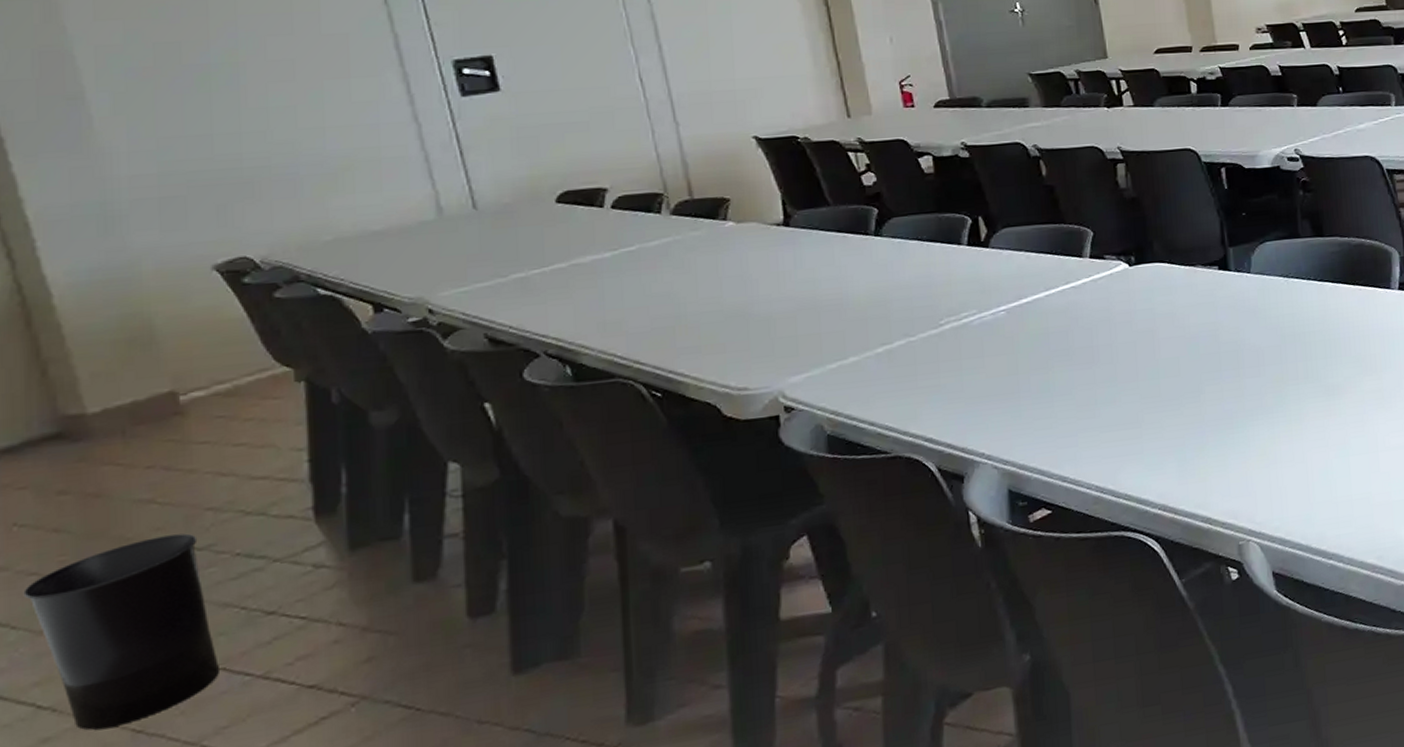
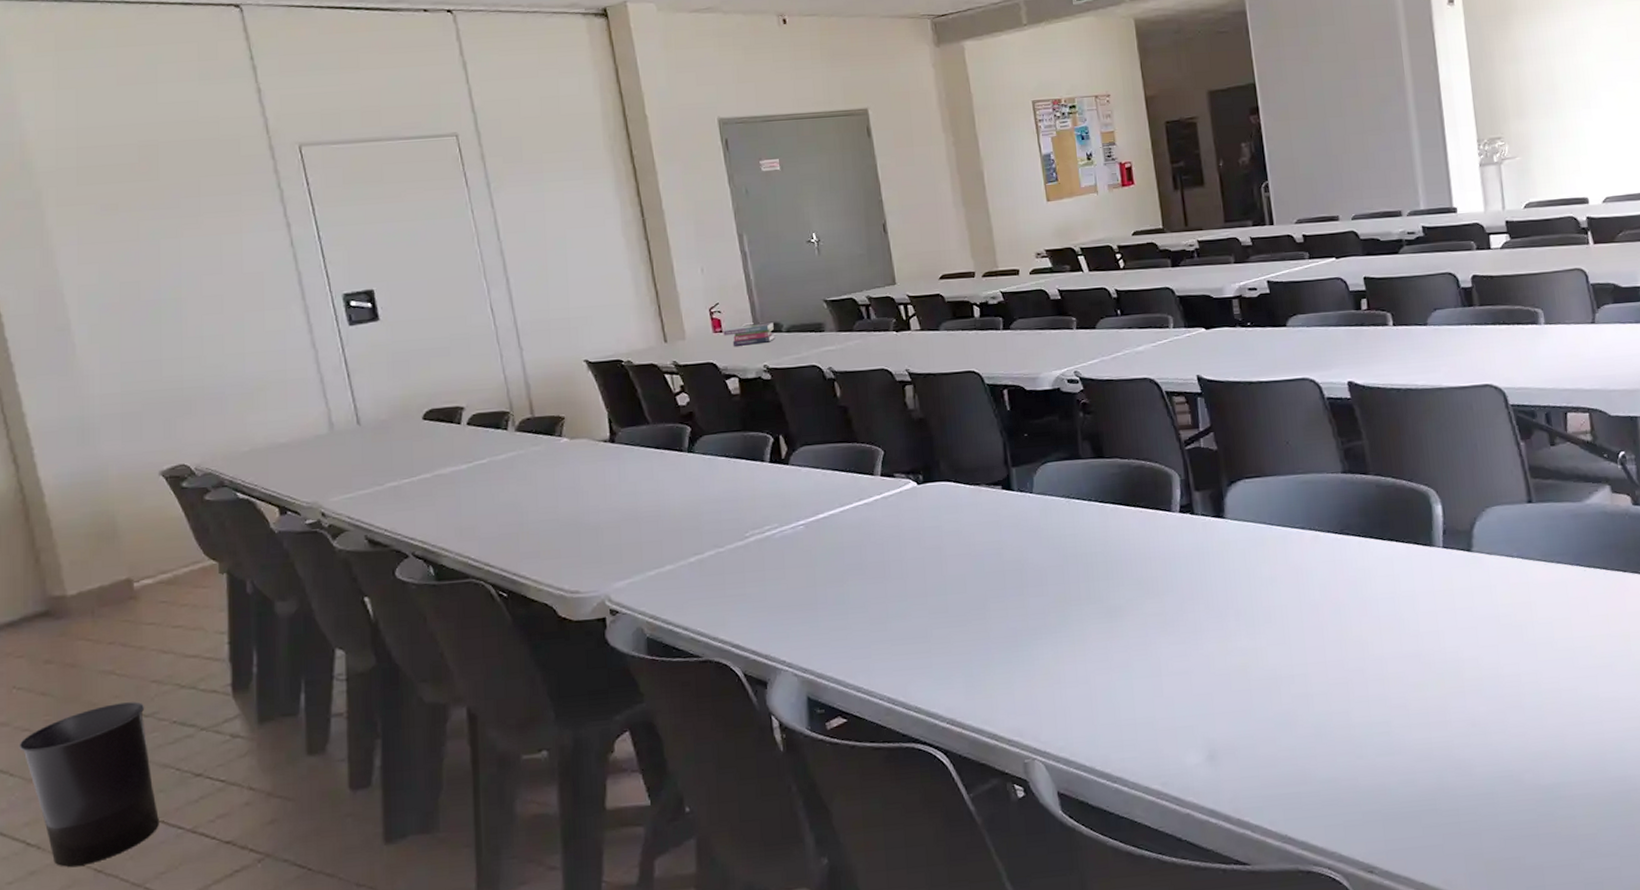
books: none [915,97,973,122] -> present [723,322,774,346]

